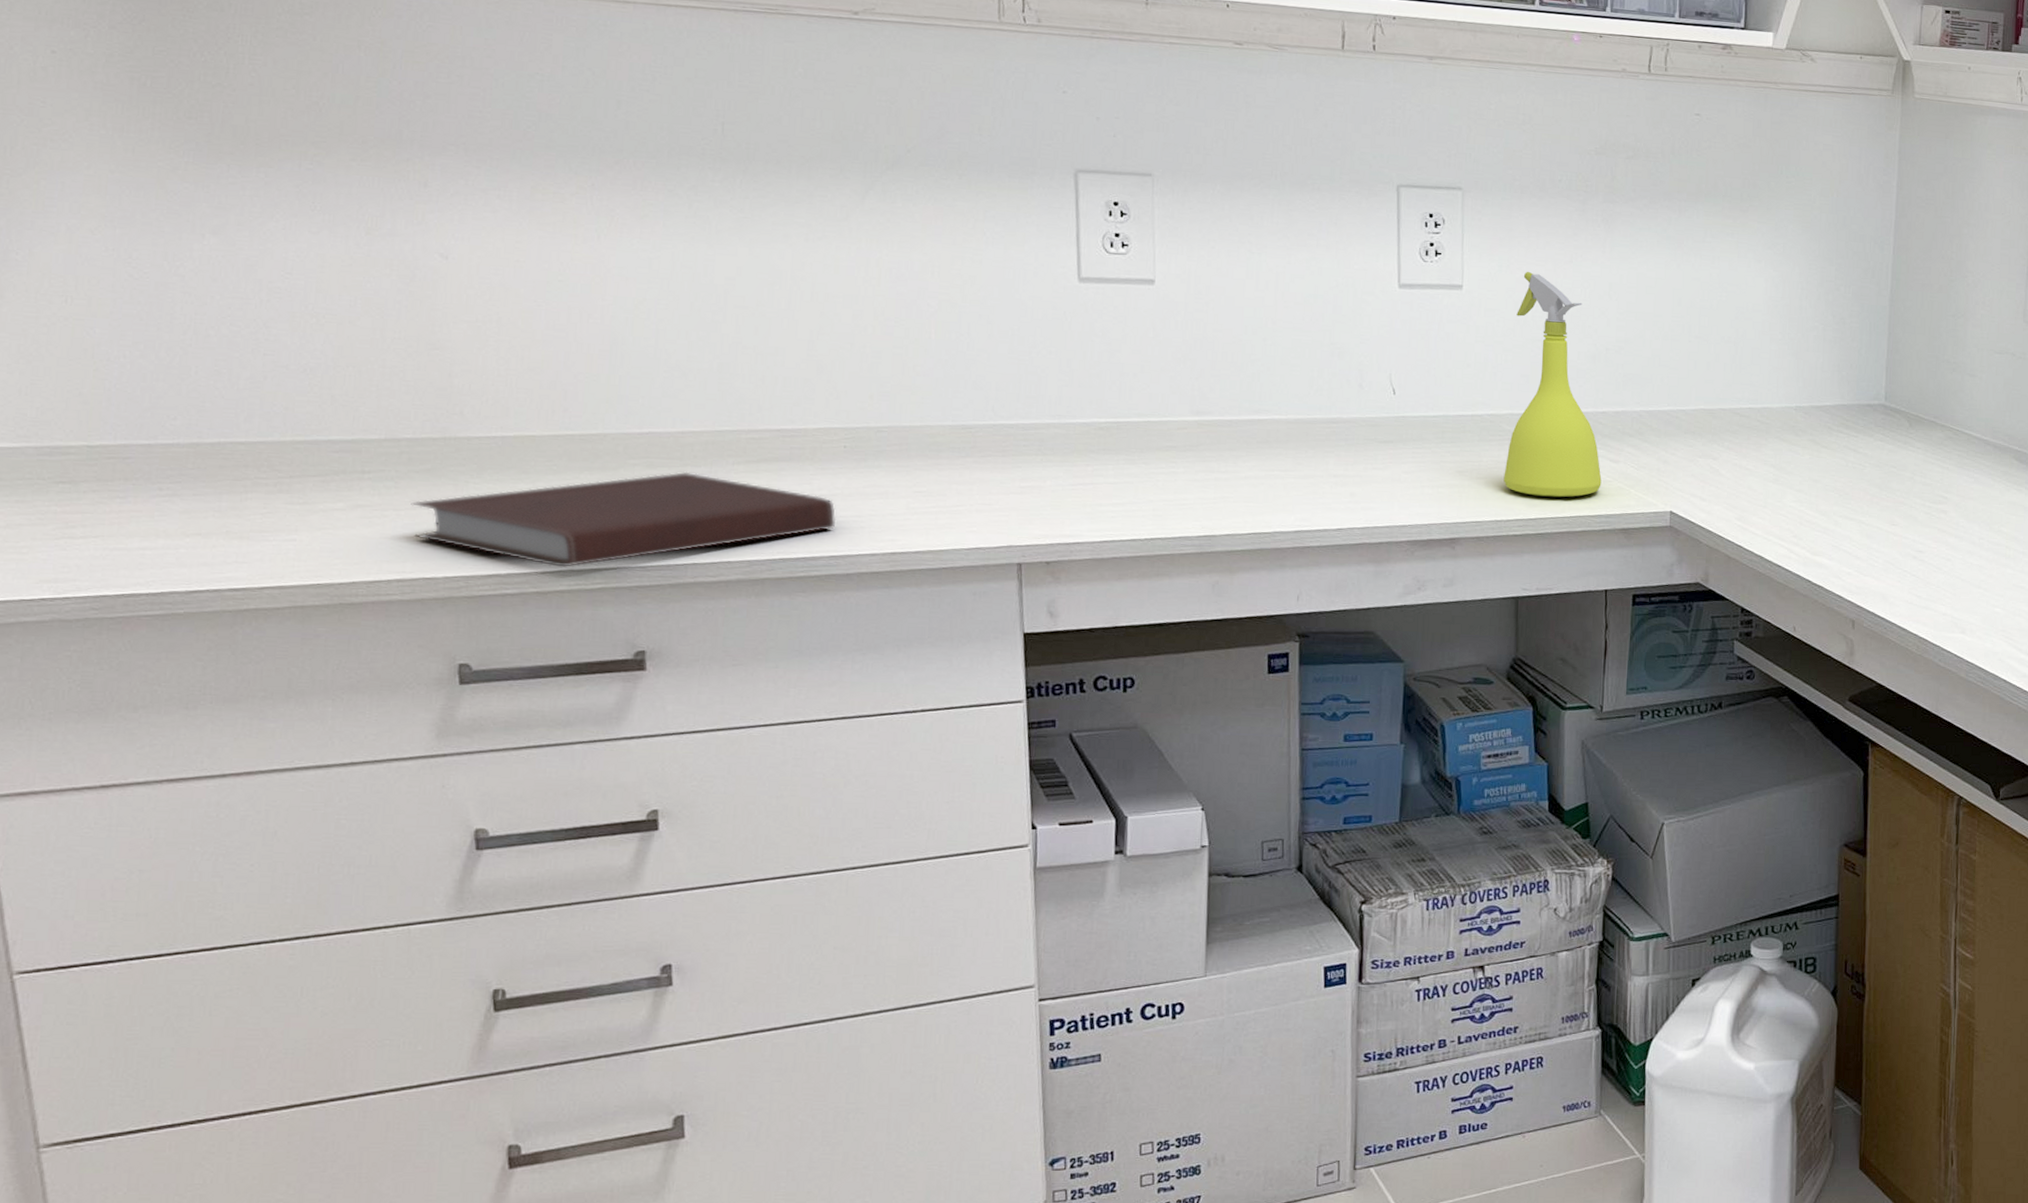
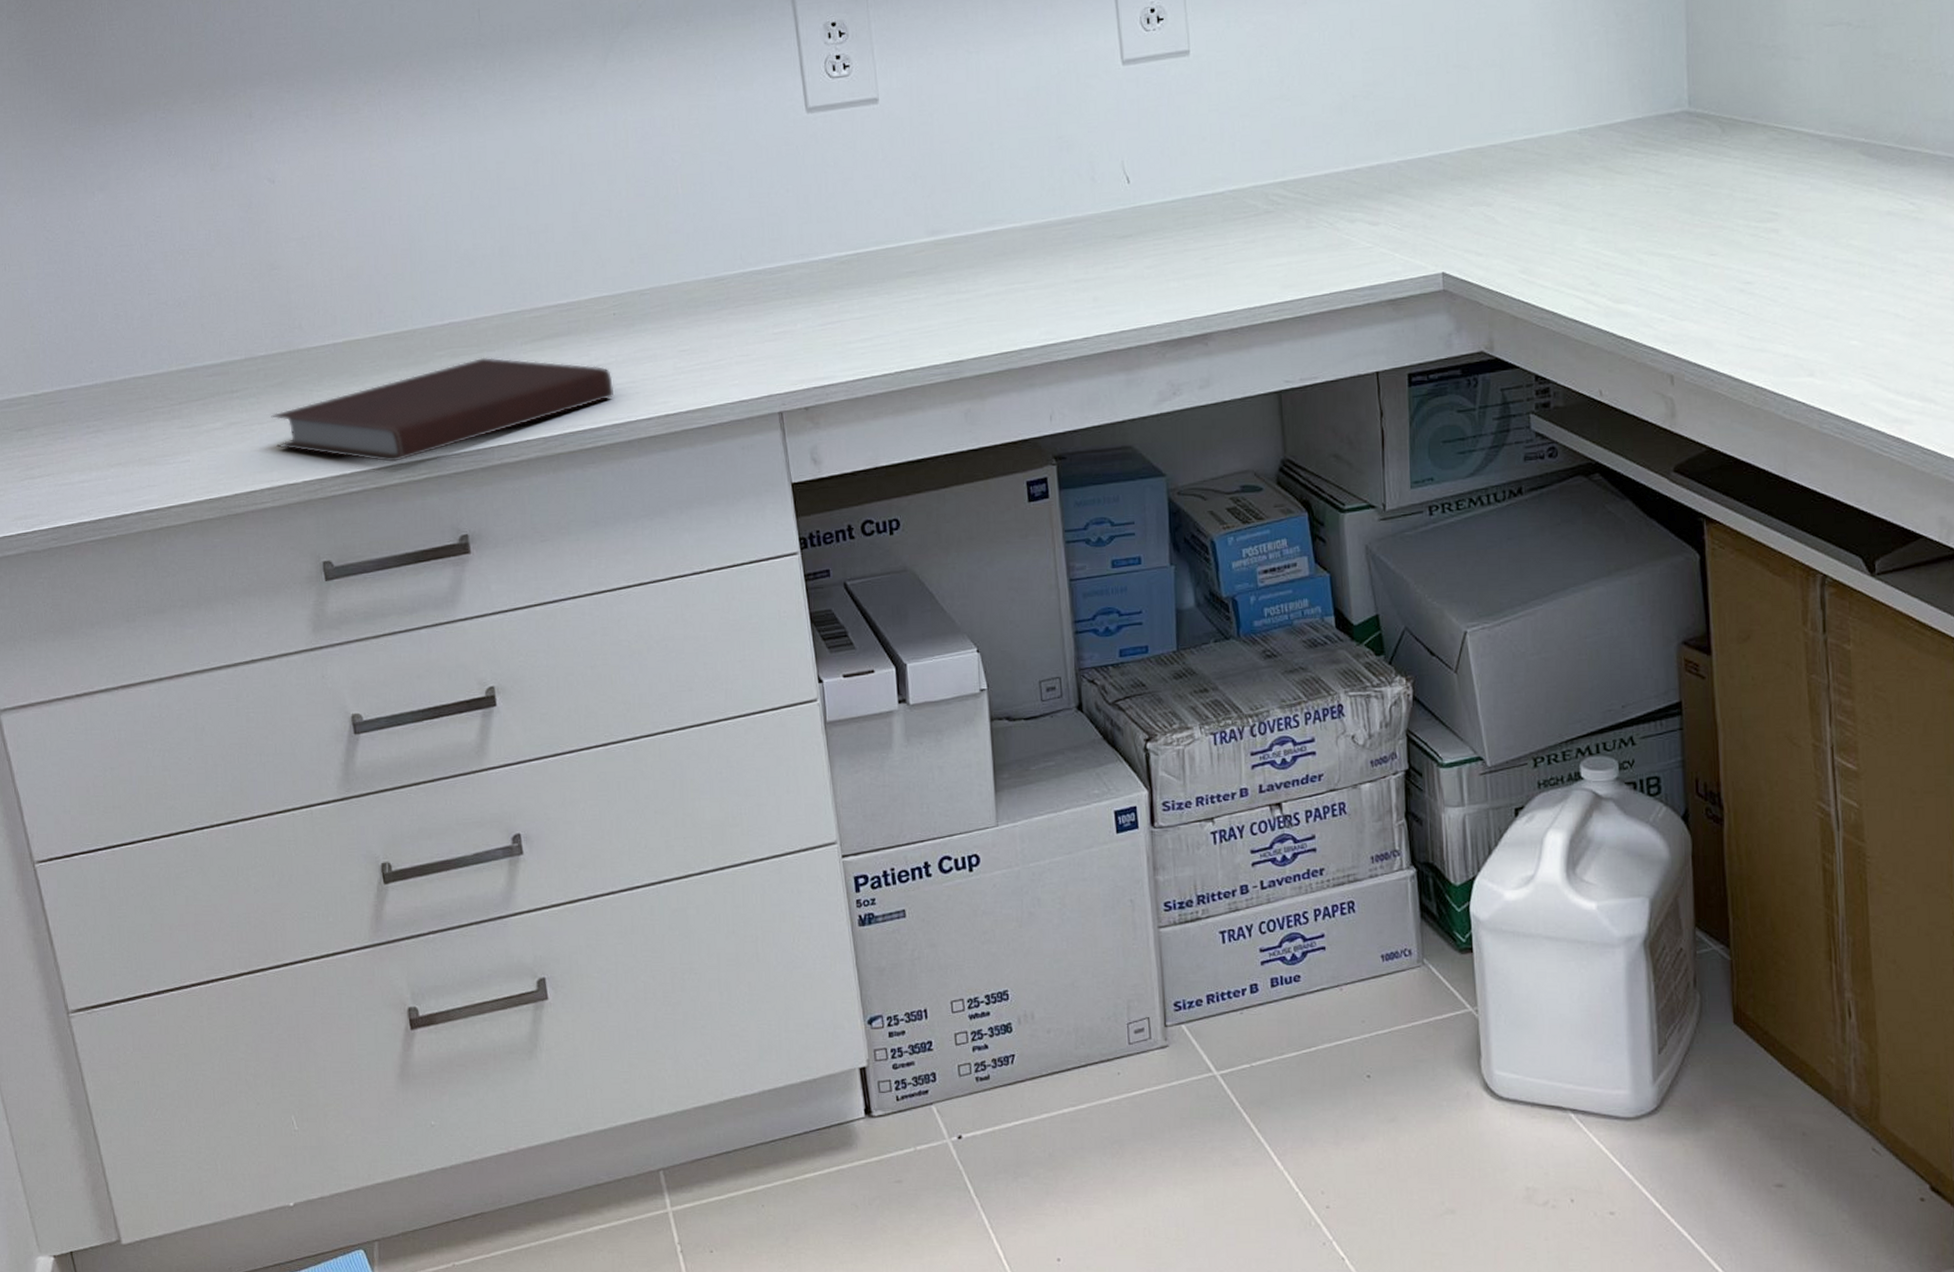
spray bottle: present [1503,271,1602,498] -> none [1250,22,1362,275]

